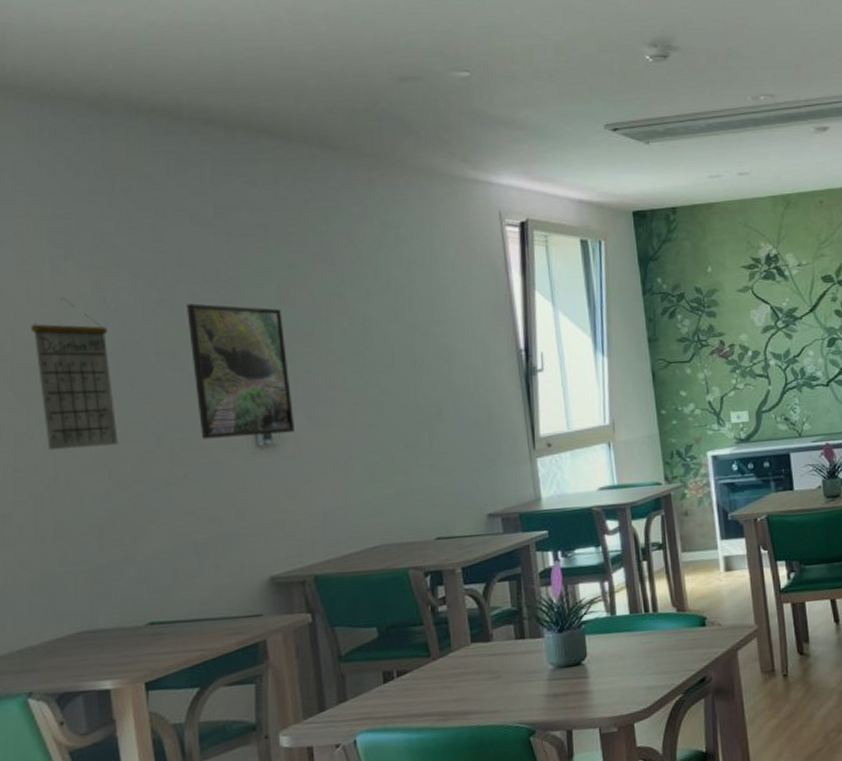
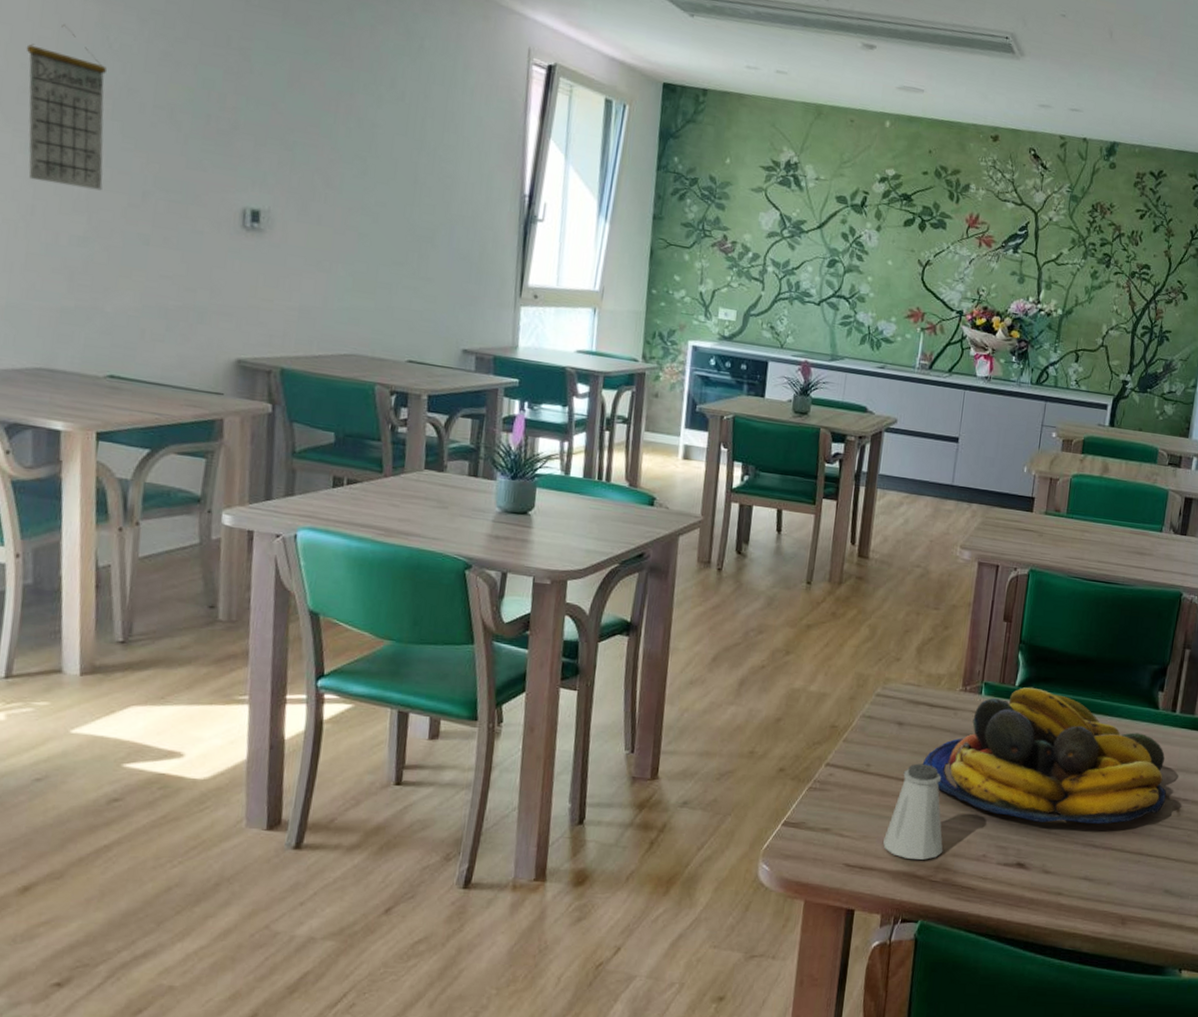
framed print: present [187,303,294,440] -> none [188,64,290,222]

